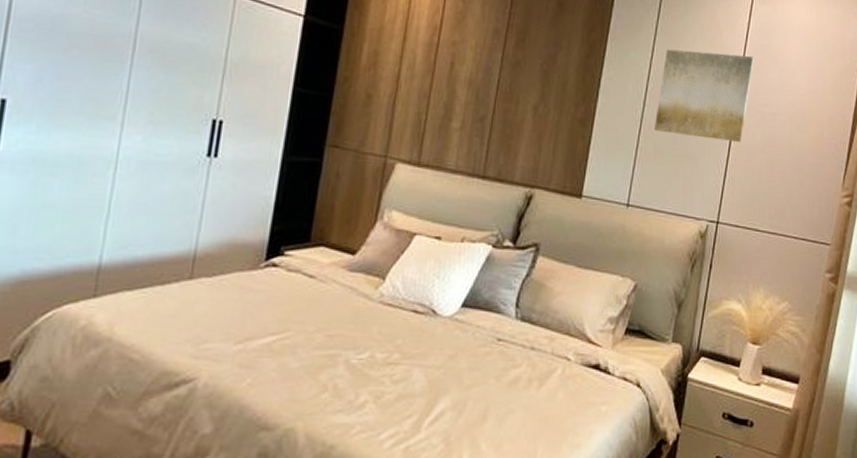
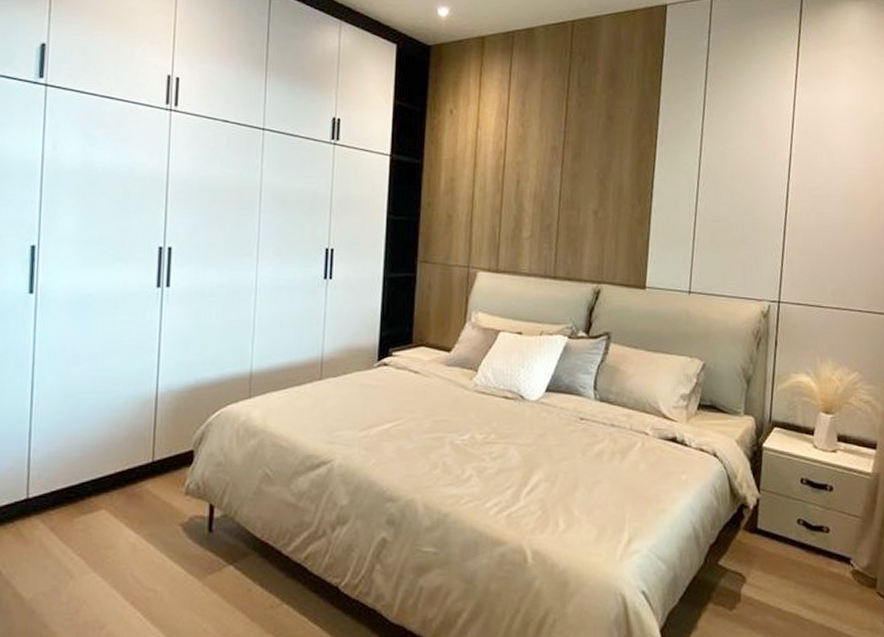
wall art: present [654,49,754,143] -> none [709,143,802,227]

